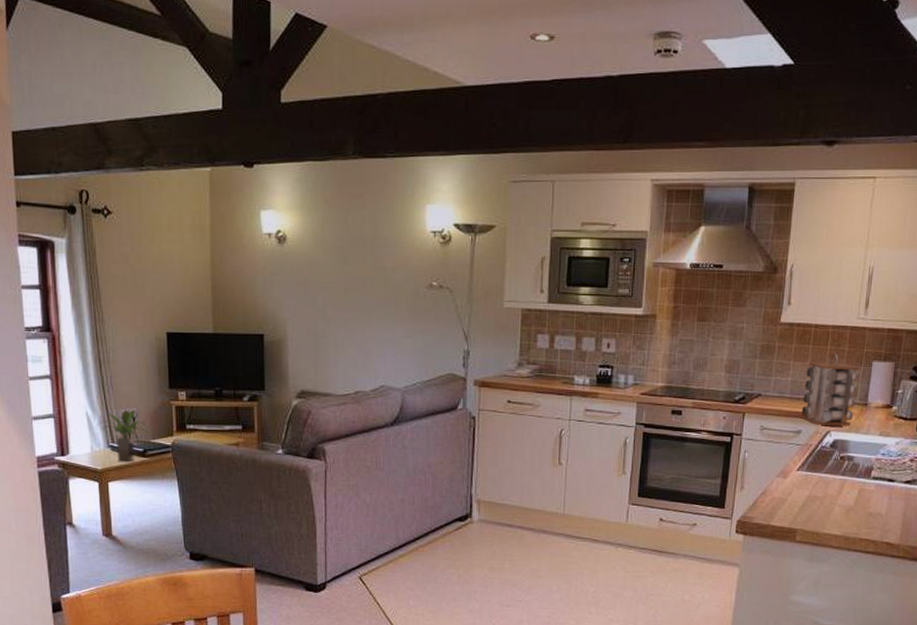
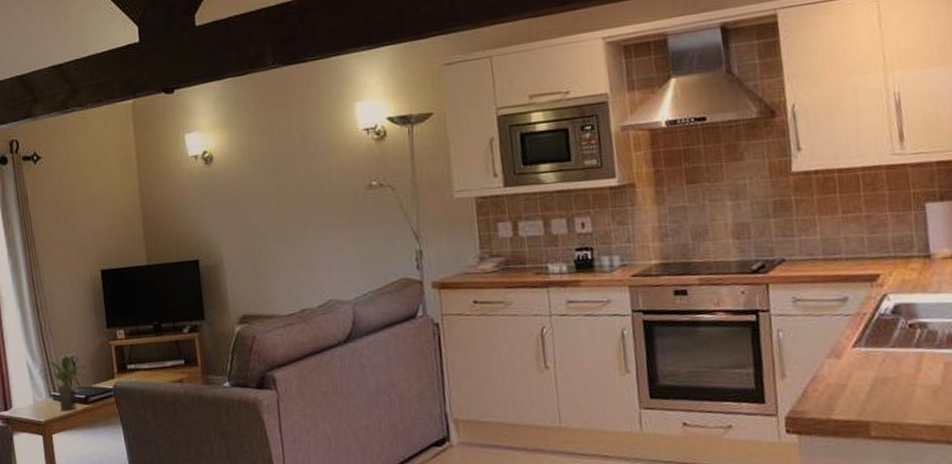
spice rack: present [801,353,860,426] -> none [838,199,915,290]

